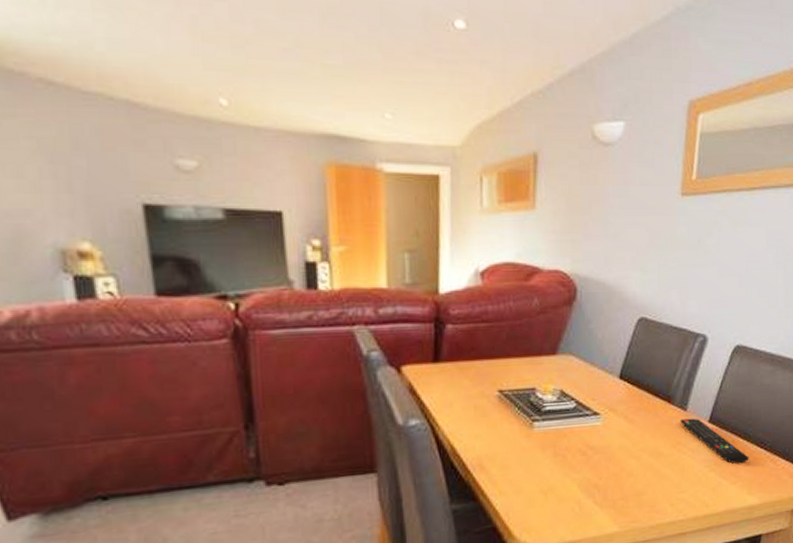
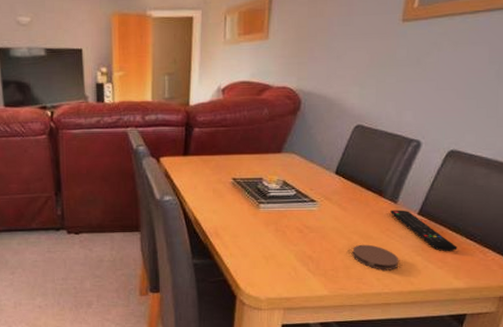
coaster: none [642,463,693,493] -> present [352,244,399,270]

